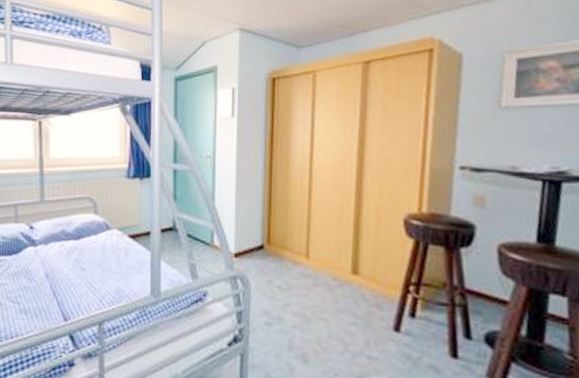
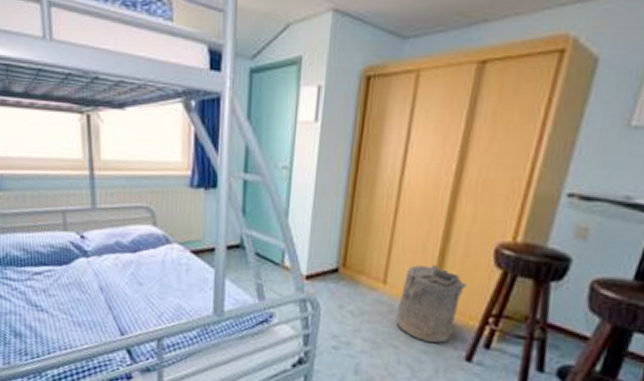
laundry hamper: none [322,237,384,314] -> present [395,265,467,343]

